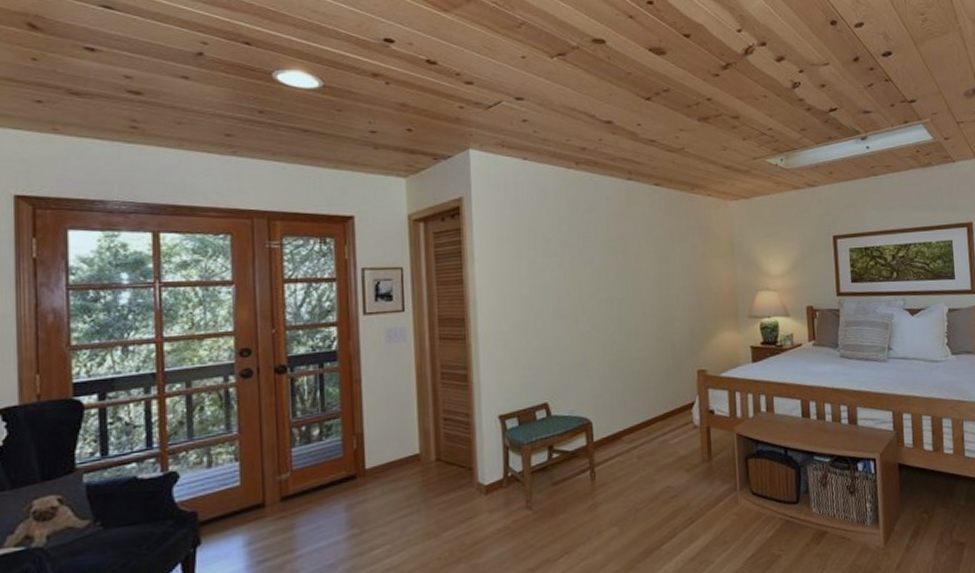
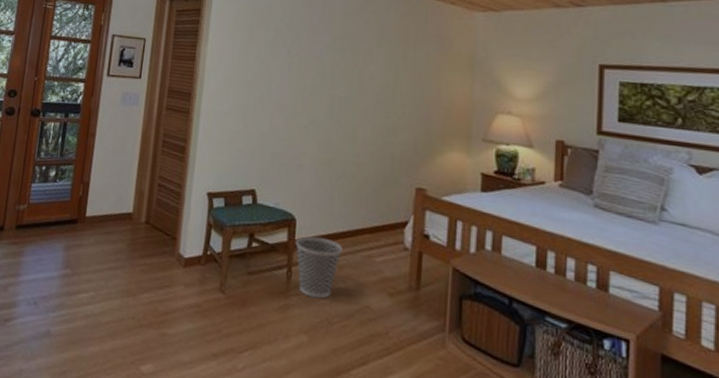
wastebasket: none [594,433,640,492] -> present [295,236,343,299]

